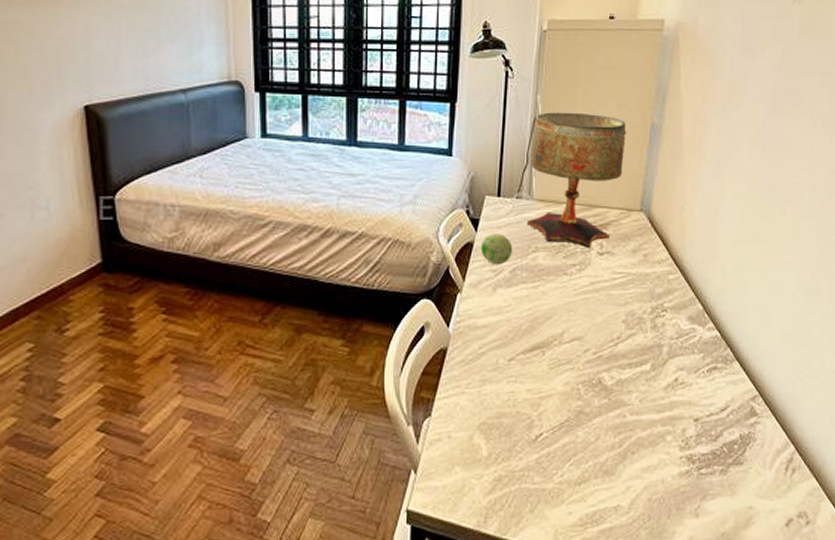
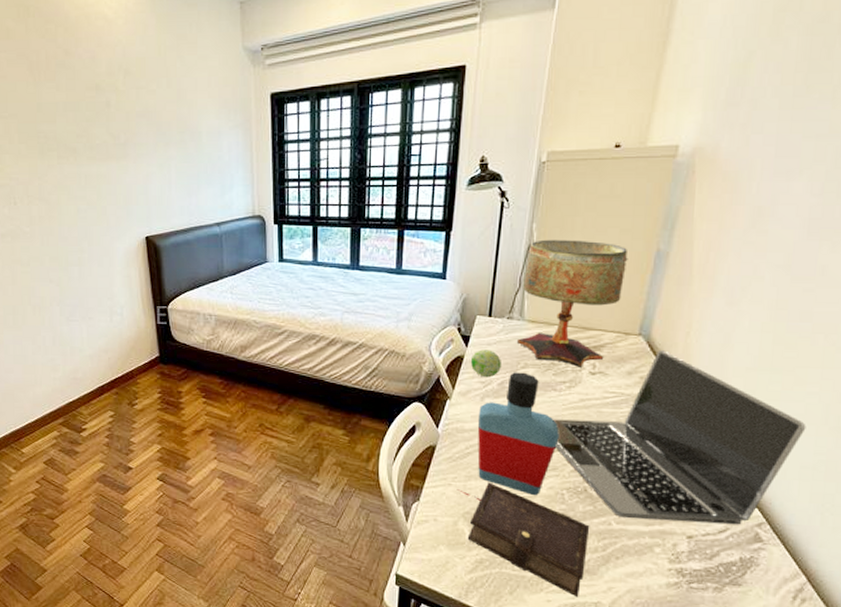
book: none [471,384,606,504] -> present [457,482,590,597]
bottle: none [490,257,572,394] -> present [477,372,559,495]
laptop: none [565,226,784,408] -> present [553,350,806,525]

